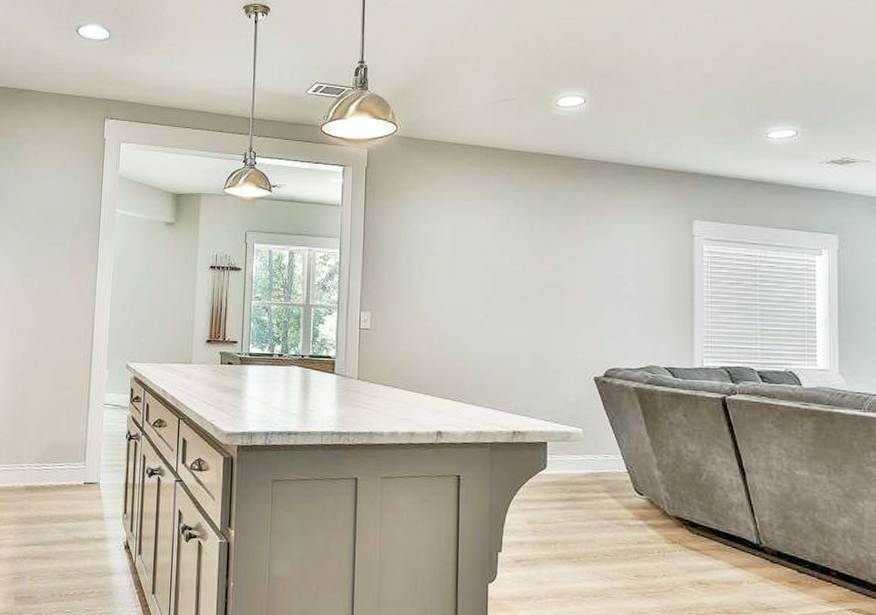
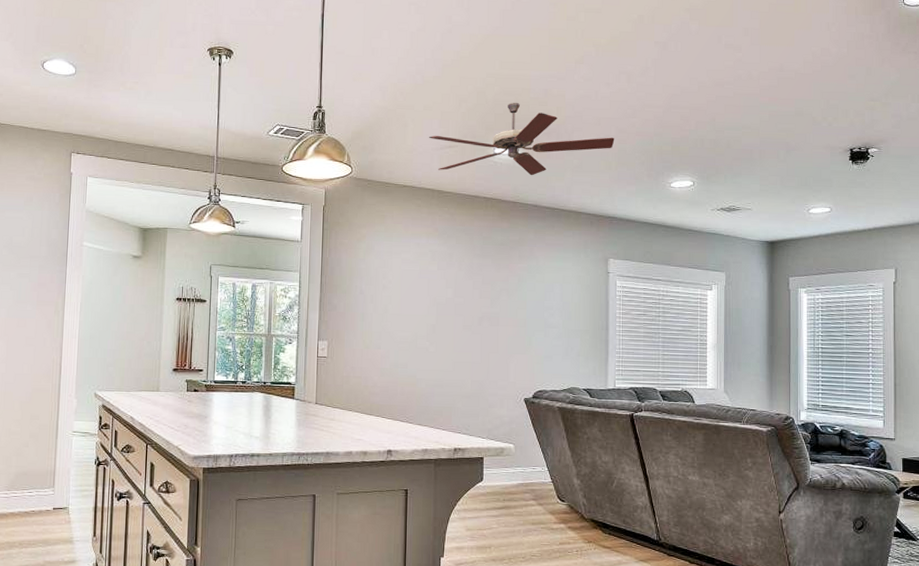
ceiling fan: none [481,50,699,129] -> present [428,103,615,176]

